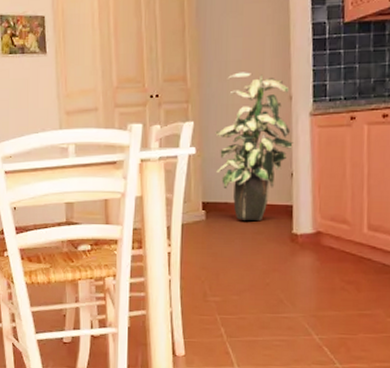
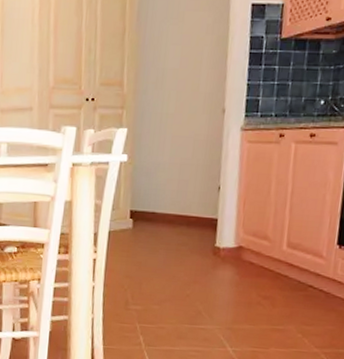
indoor plant: present [215,72,293,220] -> none [146,81,224,232]

